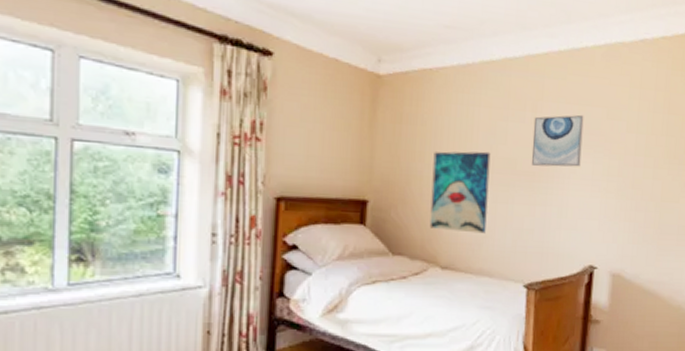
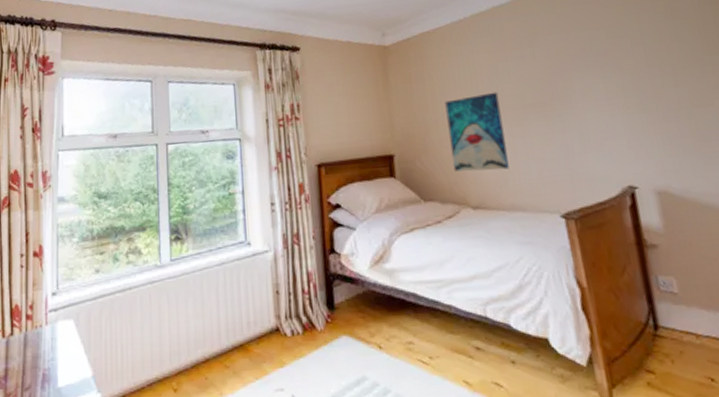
wall art: present [531,114,584,167] -> none [532,40,591,97]

